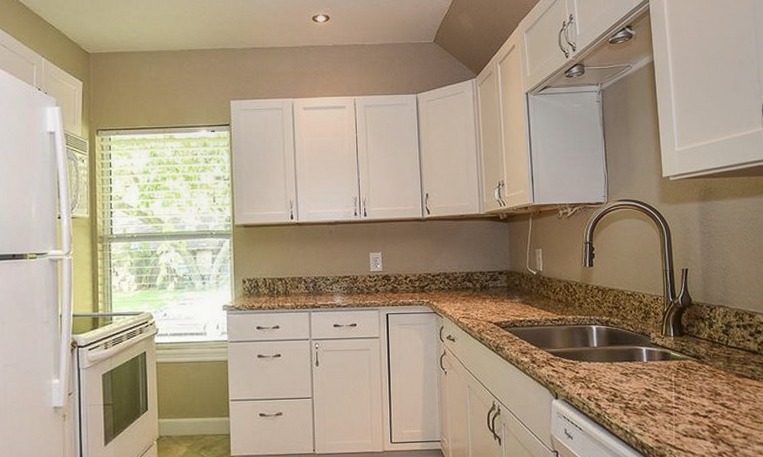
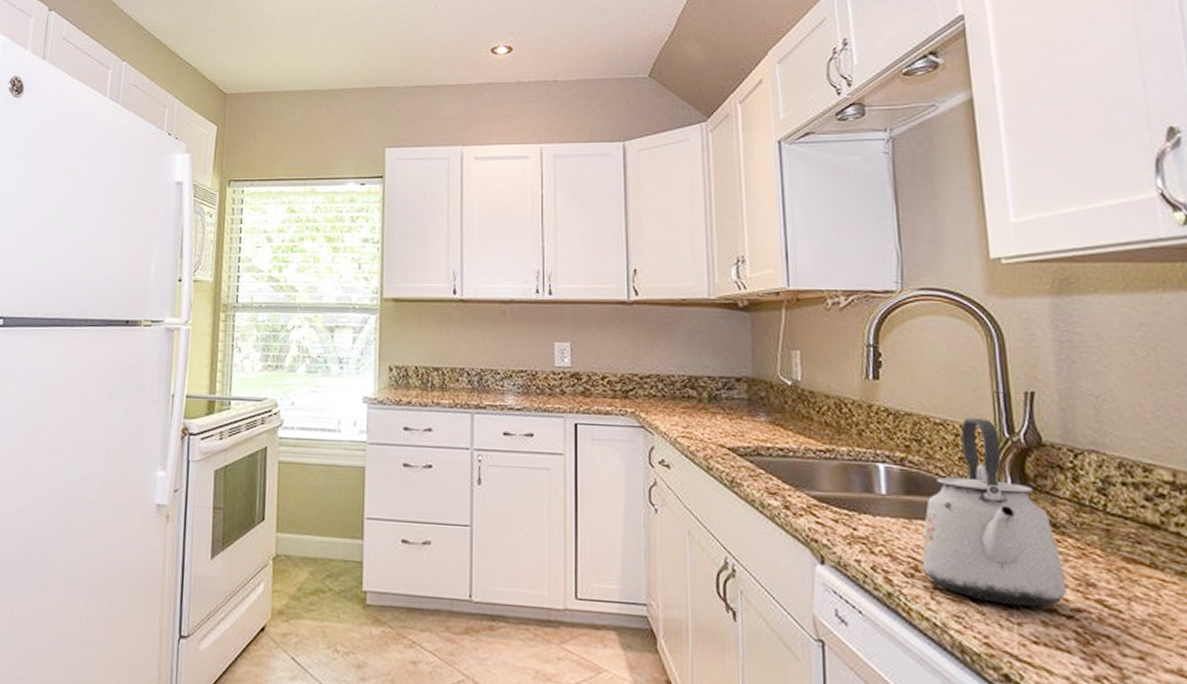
kettle: none [619,289,704,413] -> present [922,418,1067,607]

